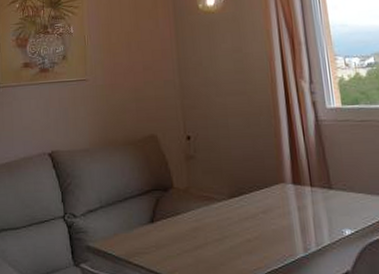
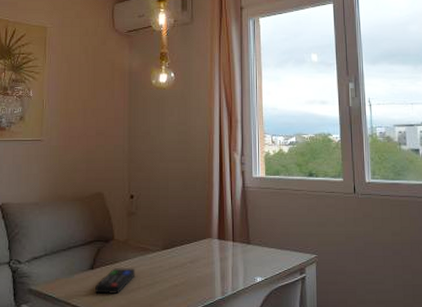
remote control: none [157,220,201,252] -> present [95,268,136,295]

